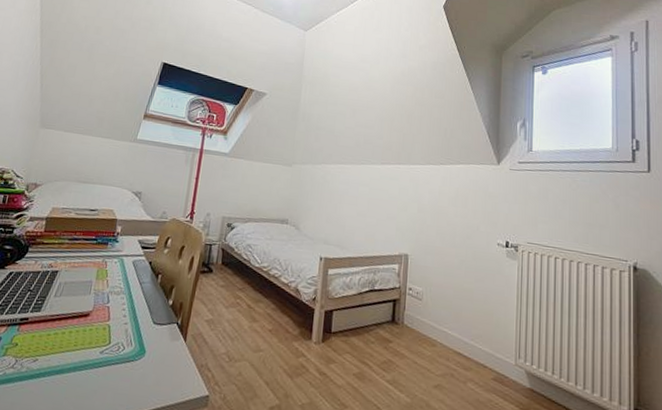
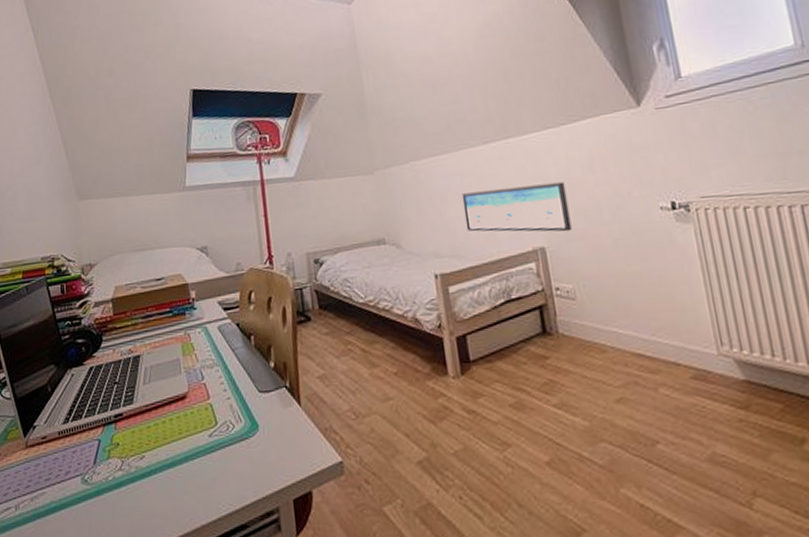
wall art: none [353,198,434,247] -> present [461,181,572,232]

